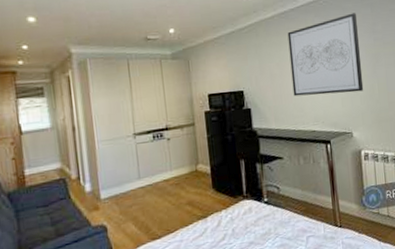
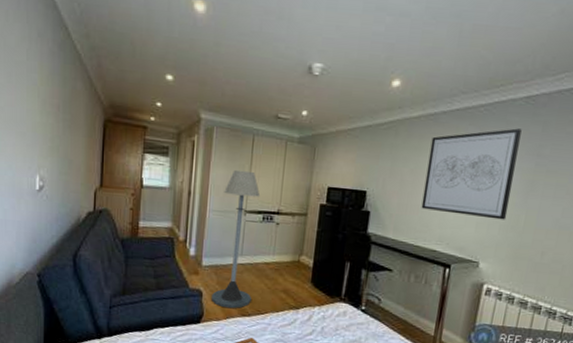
floor lamp: none [109,94,159,237] -> present [211,169,261,309]

